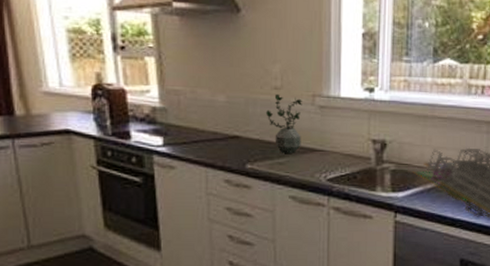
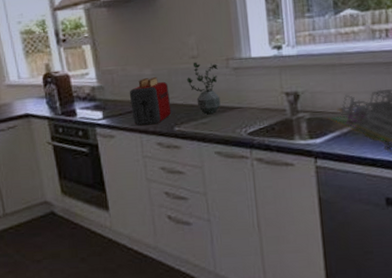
toaster: none [197,104,245,159] -> present [129,76,172,126]

